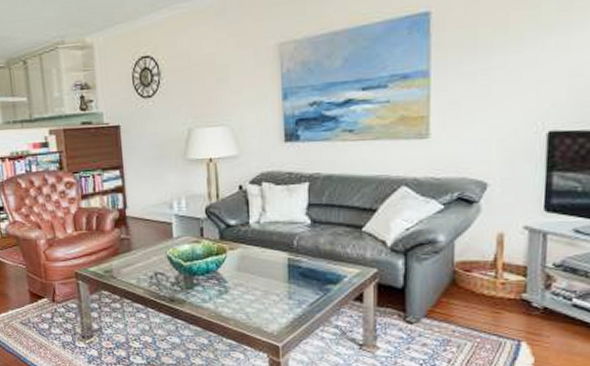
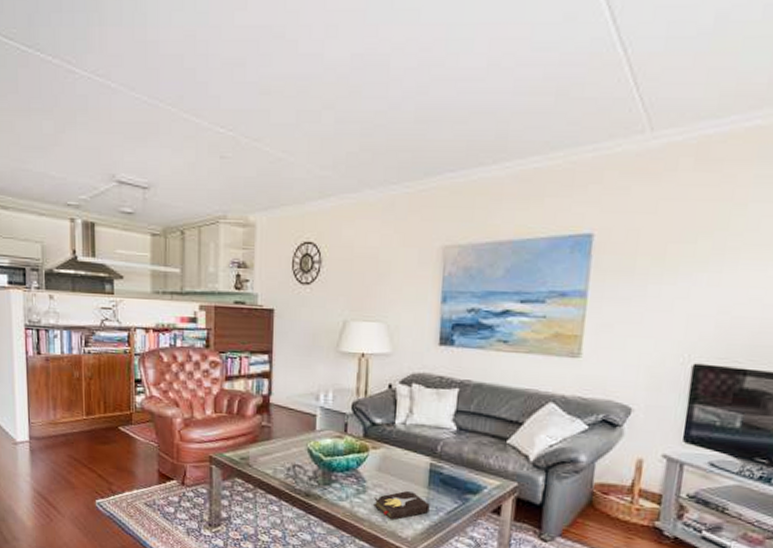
hardback book: none [236,286,292,317] -> present [373,490,430,521]

